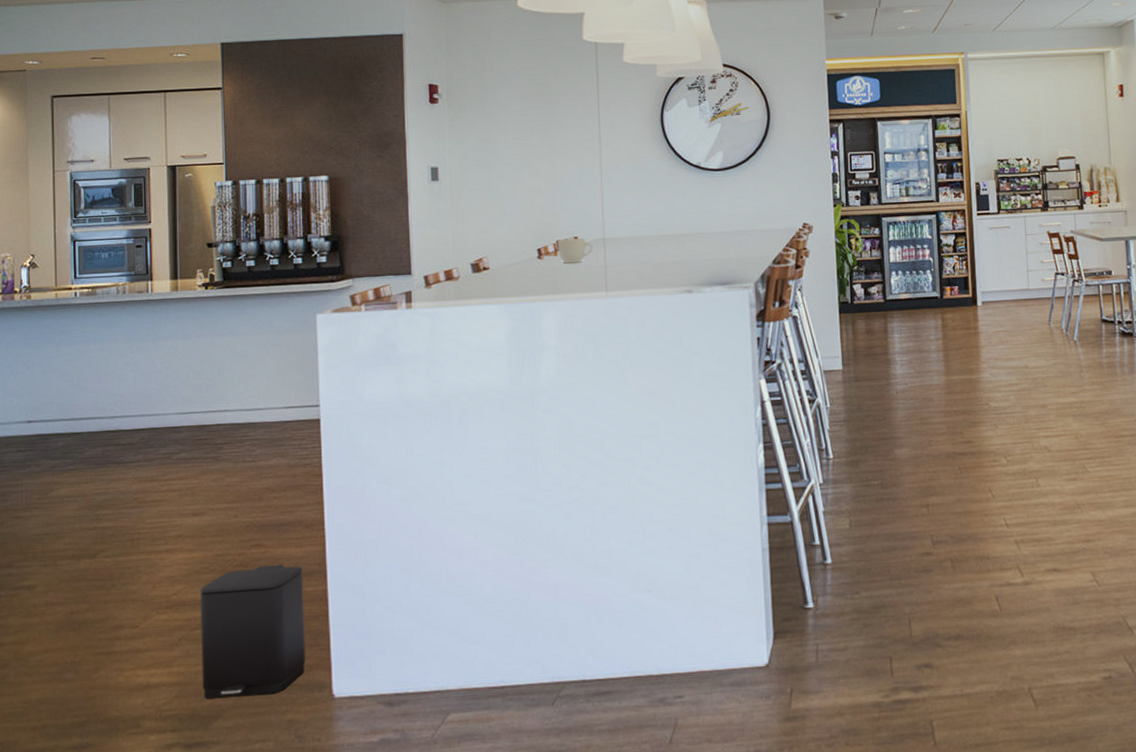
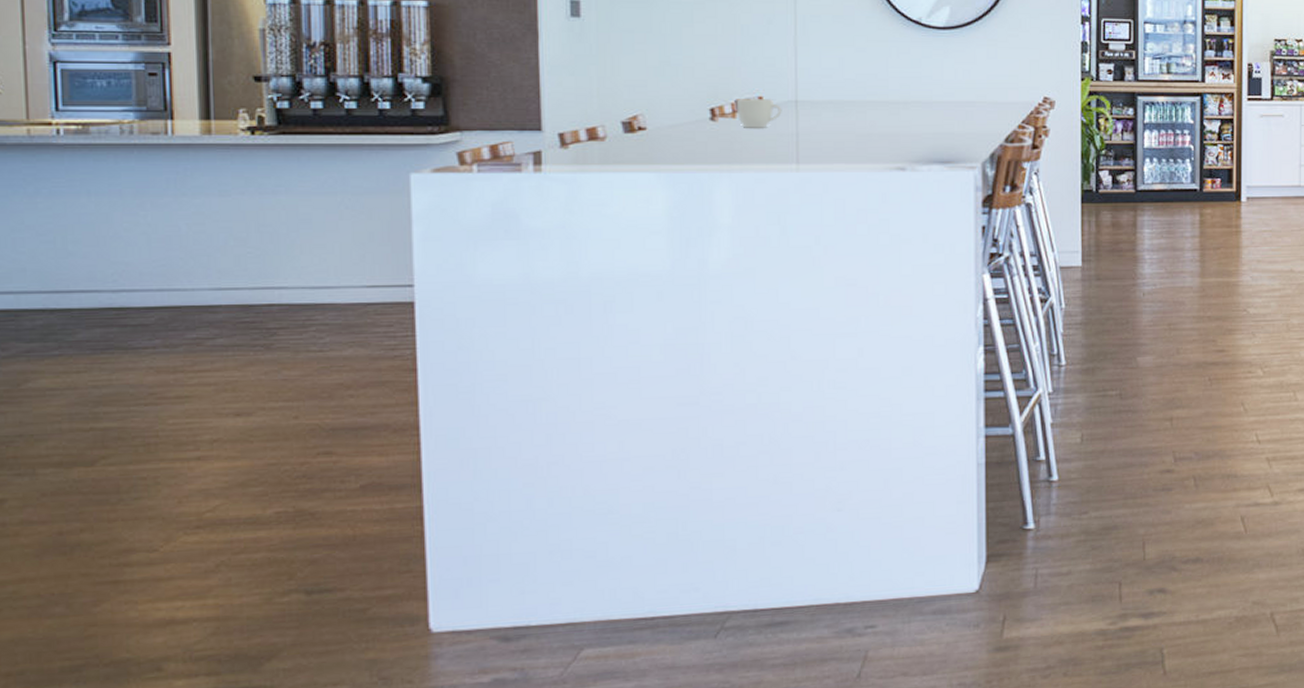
pedal bin: present [200,565,306,699] -> none [246,476,393,636]

